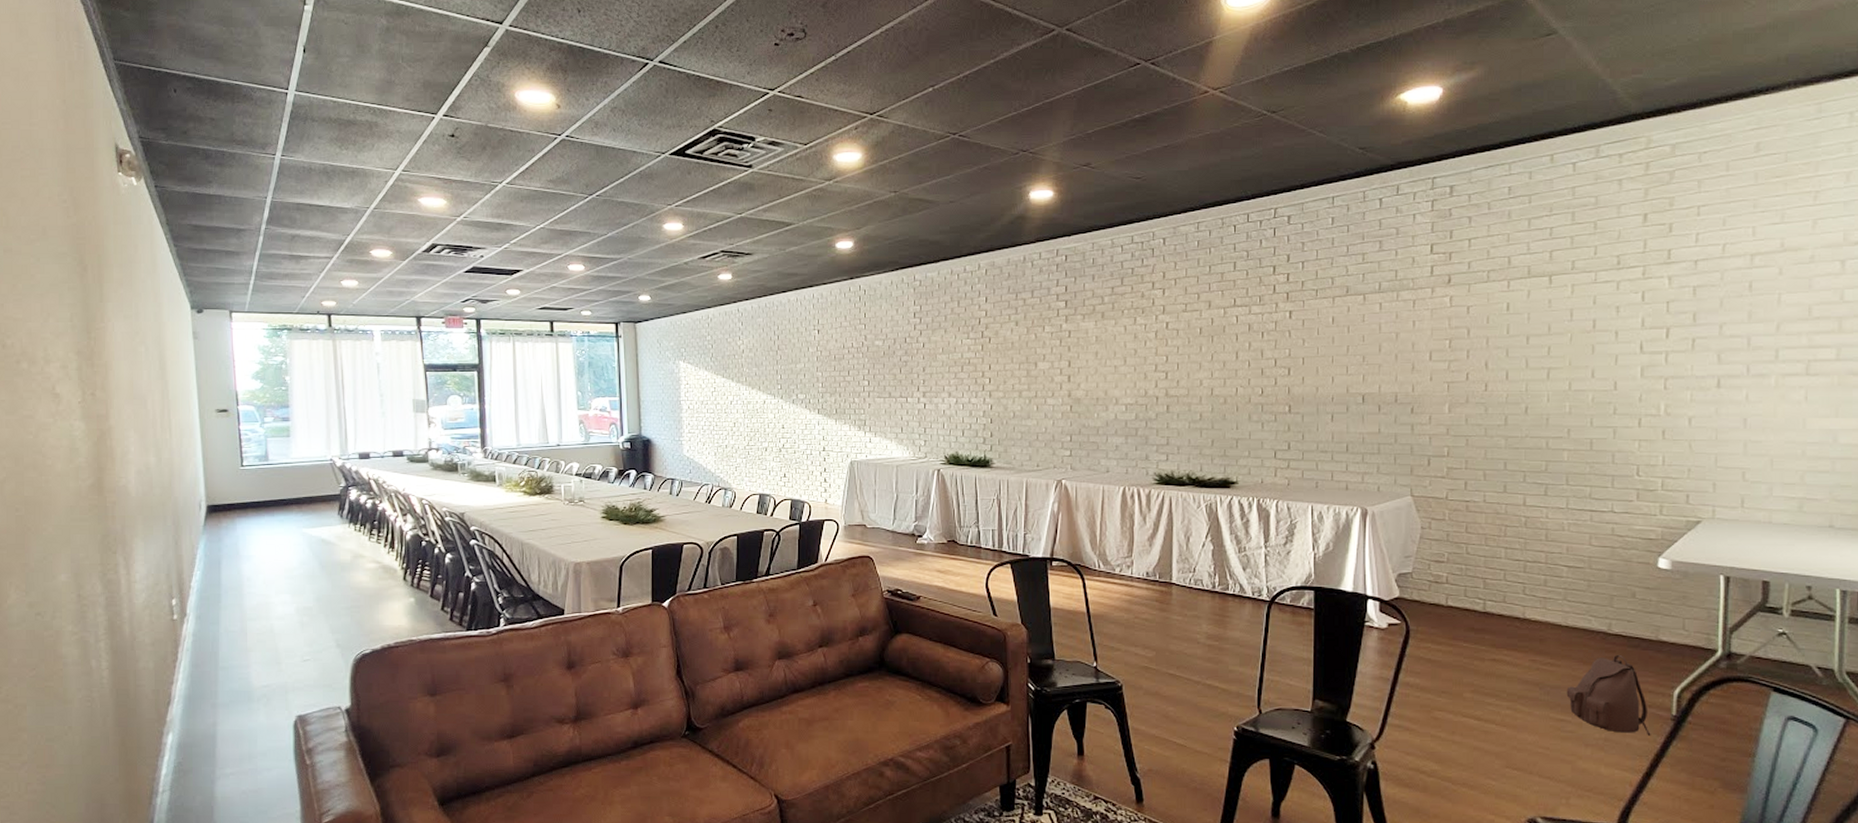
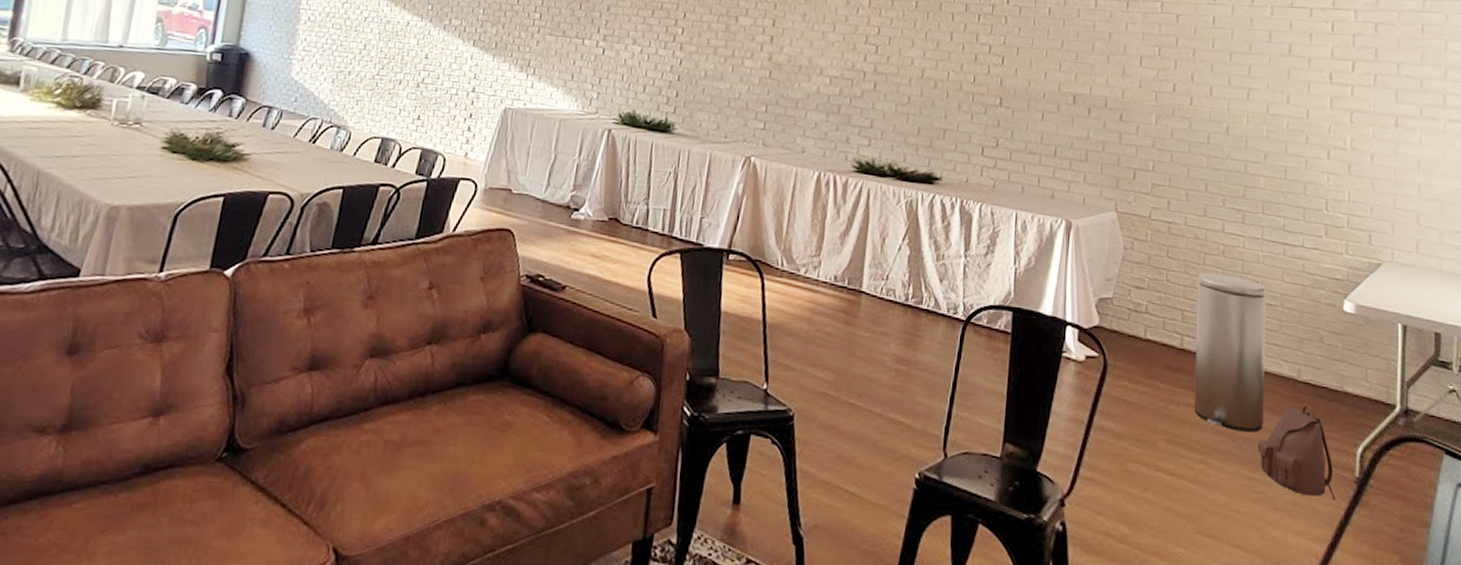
pedal bin: none [1499,543,1573,681] -> present [1194,272,1267,433]

